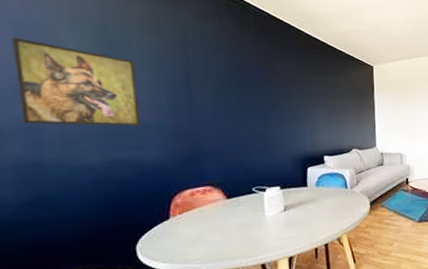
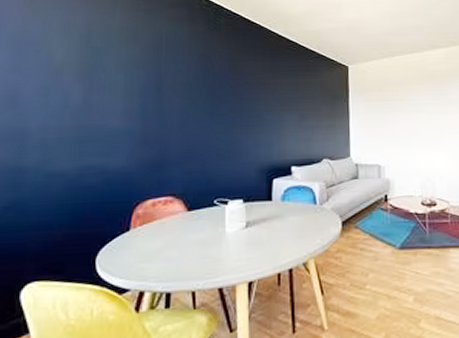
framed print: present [10,37,142,126] -> none [10,48,113,132]

